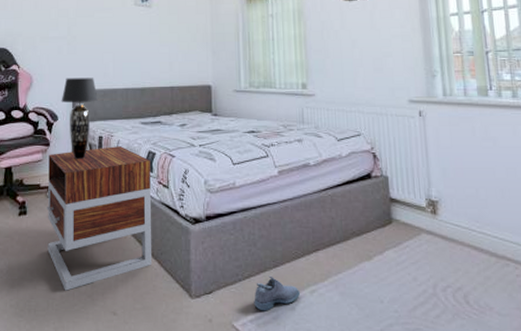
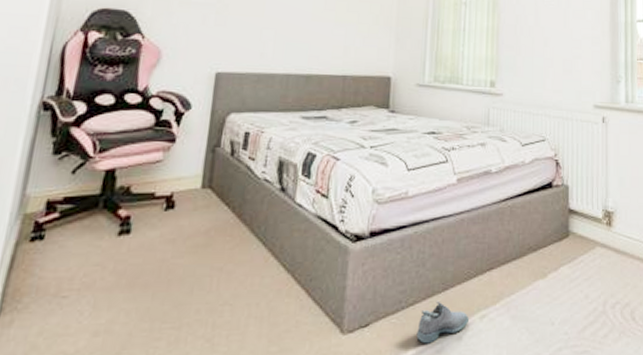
nightstand: present [47,146,153,291] -> none [155,145,308,336]
table lamp: present [61,77,98,160] -> none [198,55,249,162]

